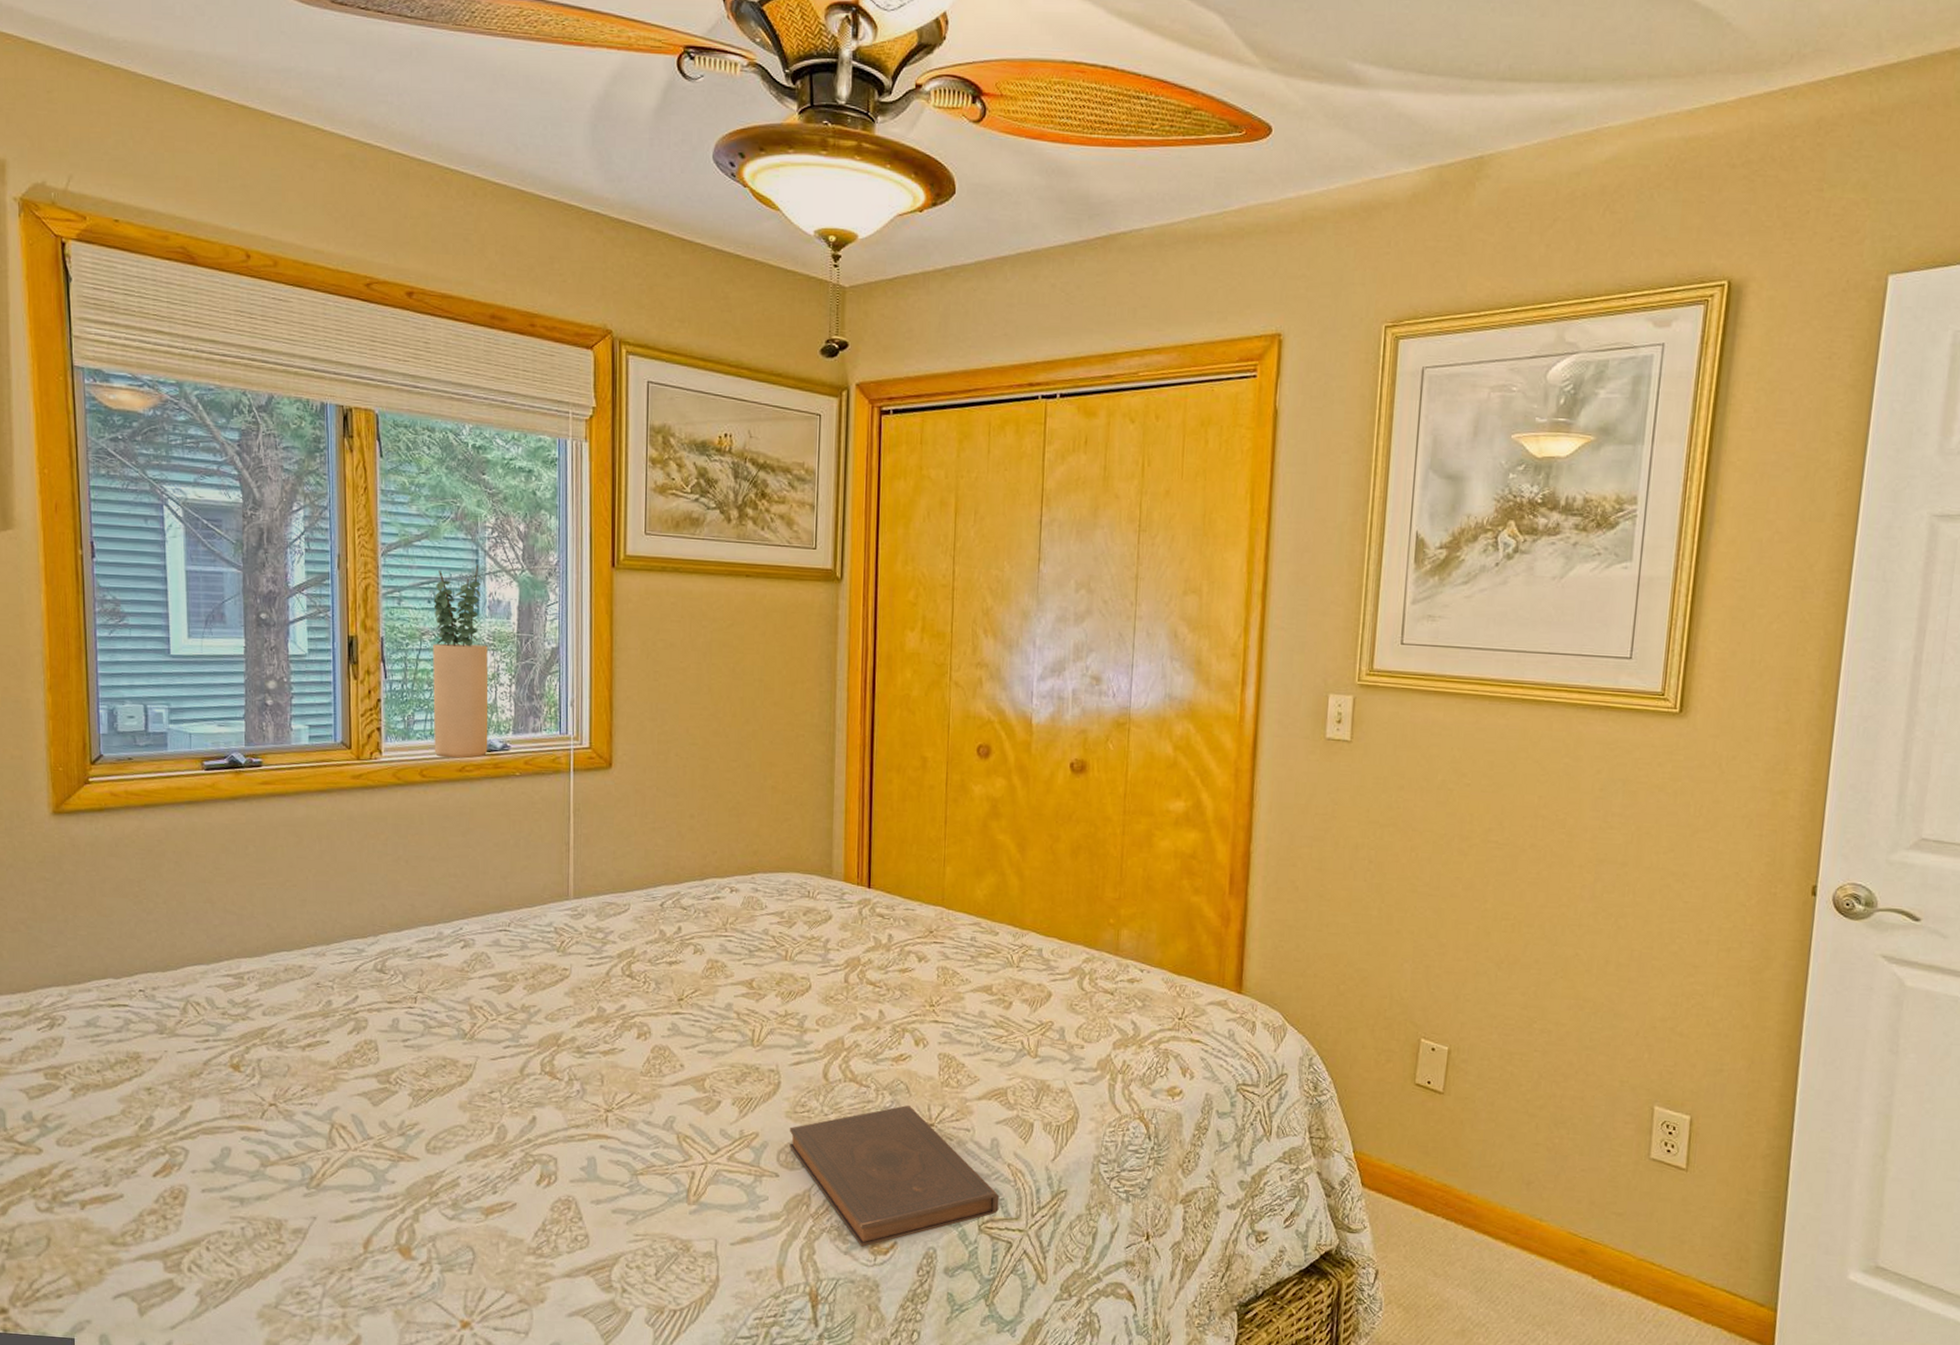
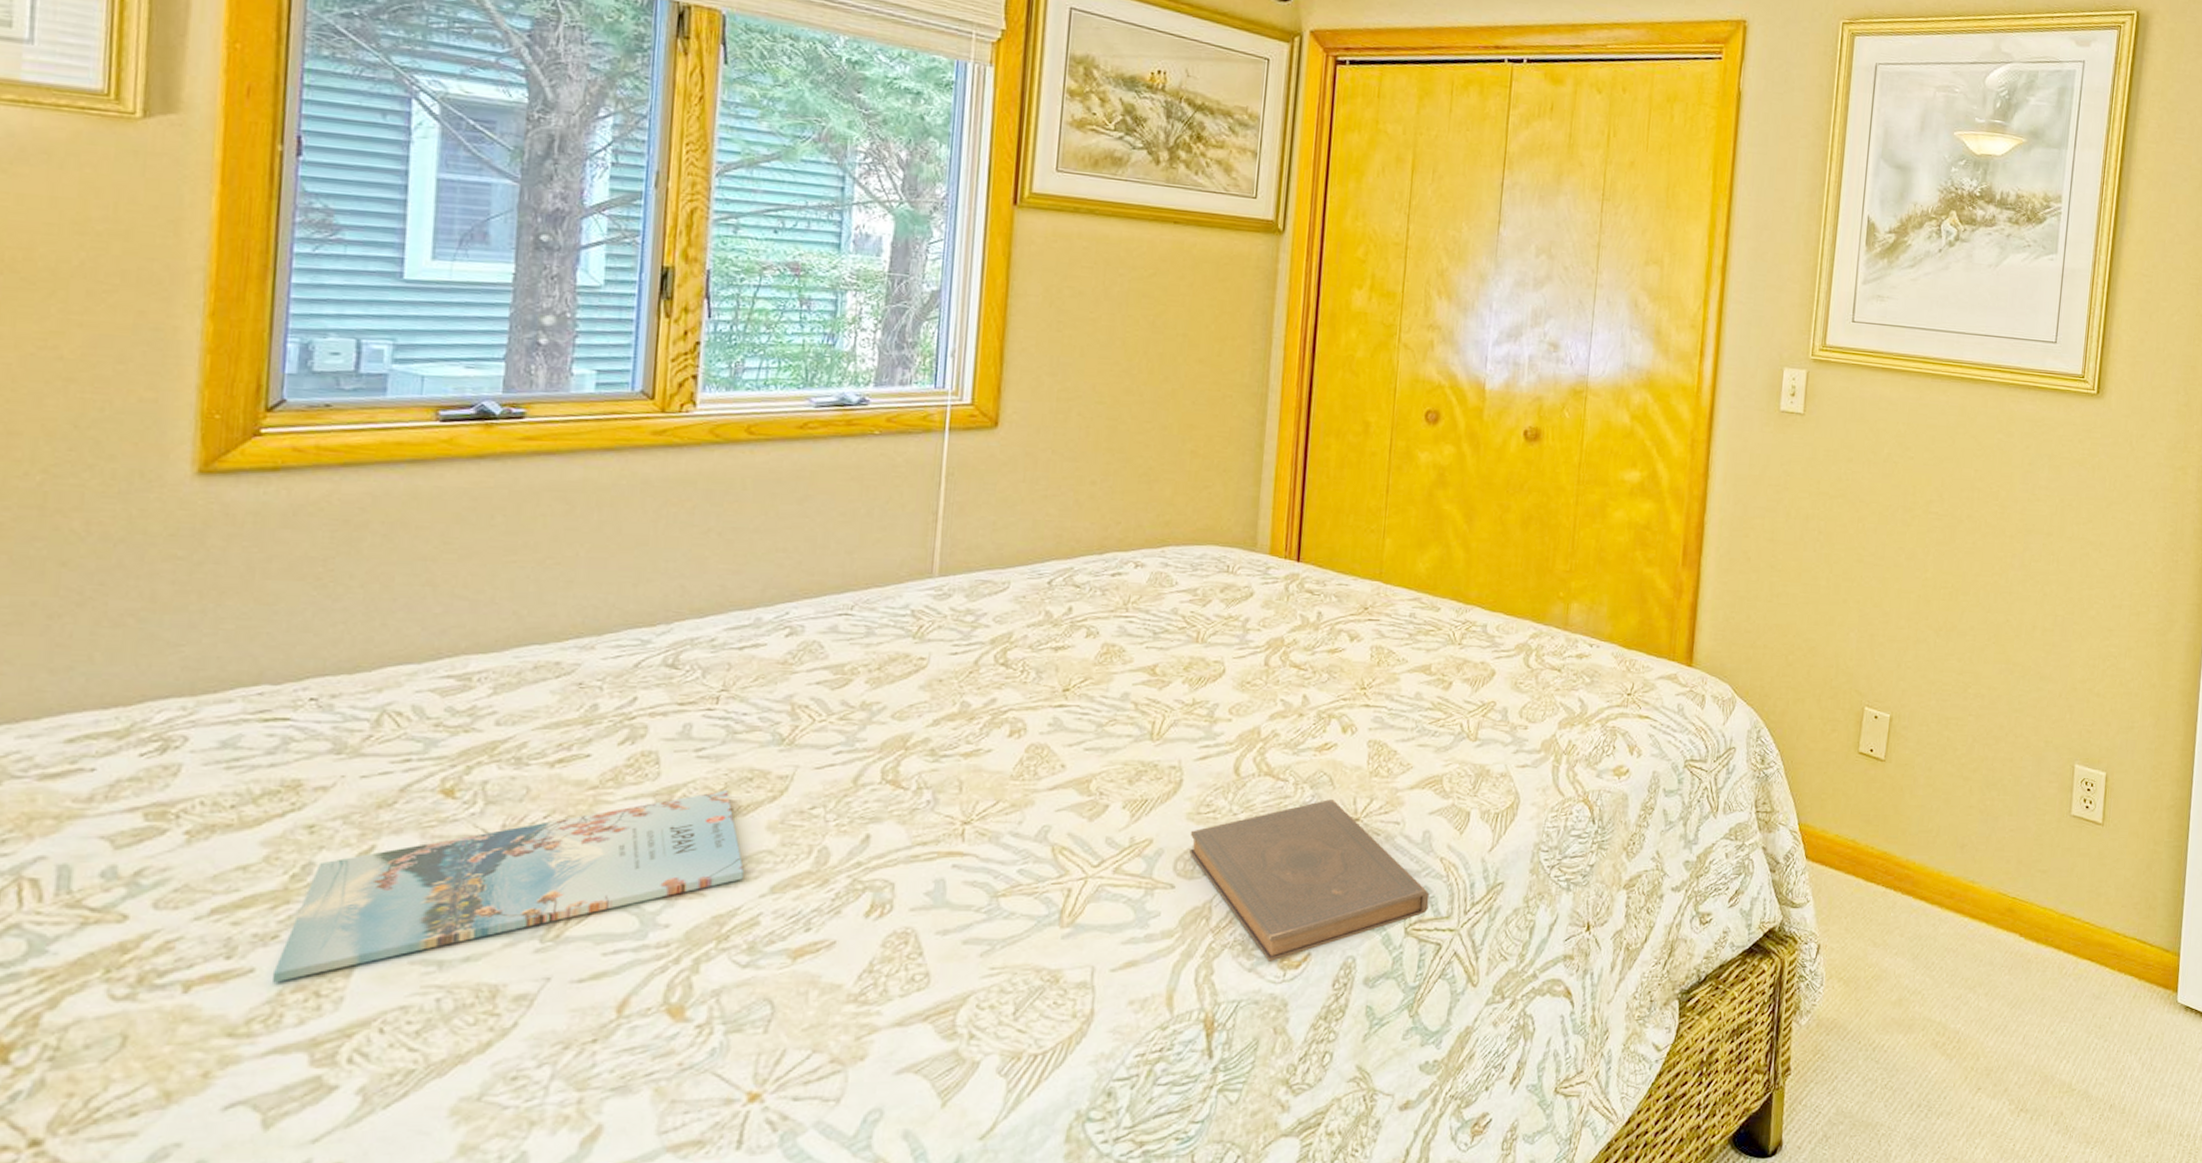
magazine: none [134,1074,445,1207] -> present [272,790,744,983]
vase: present [433,564,488,759] -> none [767,193,849,414]

